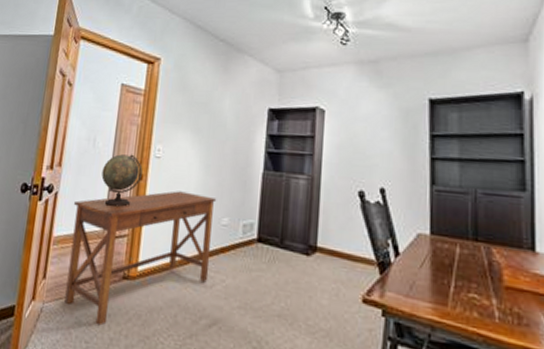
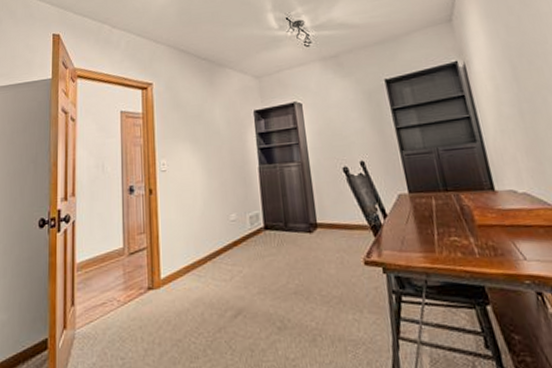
desk: present [64,191,217,326] -> none [92,197,227,340]
globe: present [101,154,143,207] -> none [114,172,151,224]

